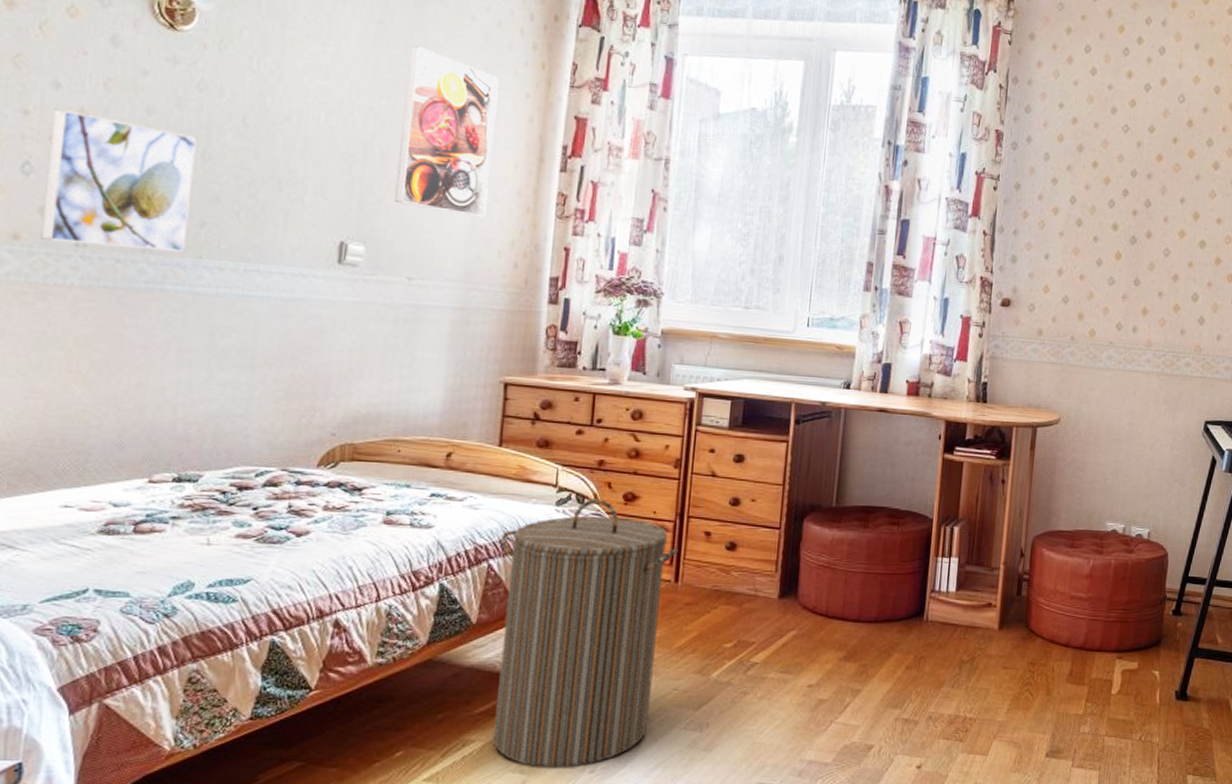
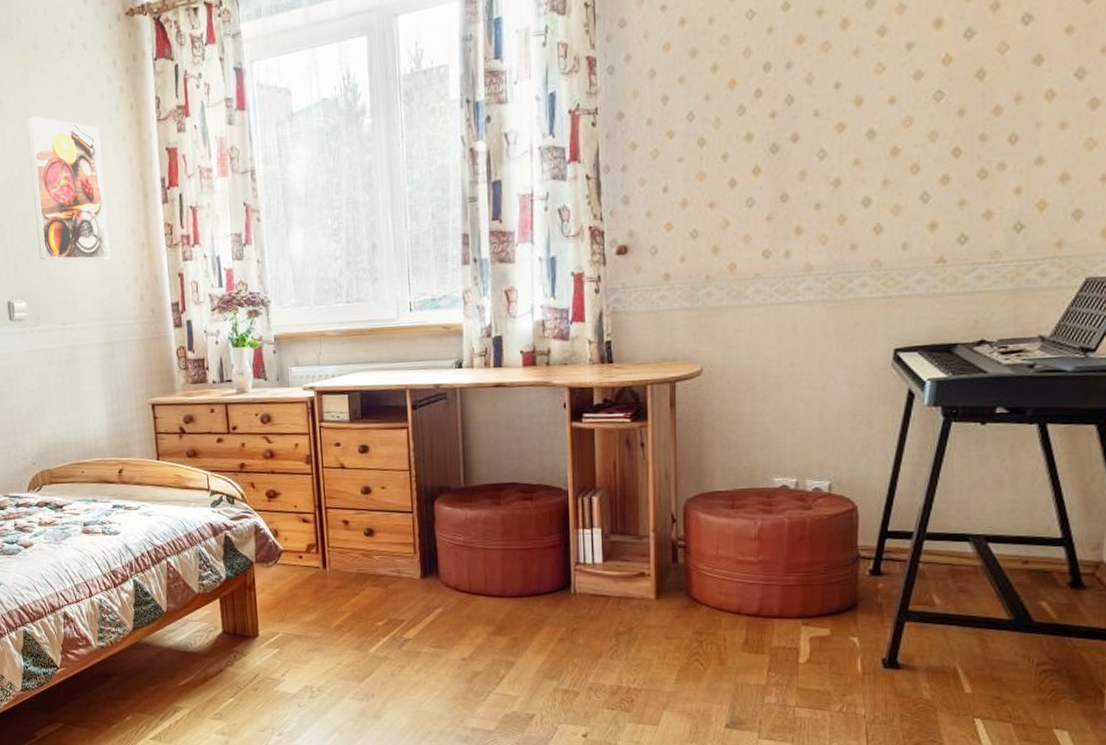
laundry hamper: present [492,499,679,767] -> none [173,498,322,730]

